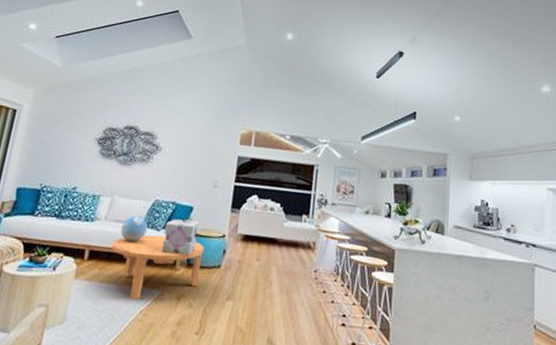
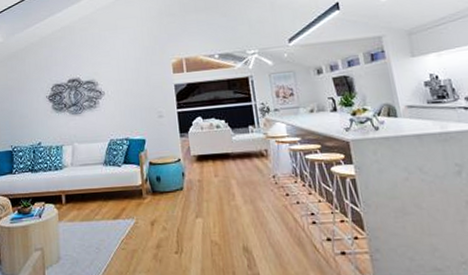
coffee table: present [111,235,204,301] -> none [82,170,166,232]
decorative globe: present [120,216,148,243] -> none [86,157,110,182]
decorative cube: present [161,219,199,256] -> none [124,152,156,186]

